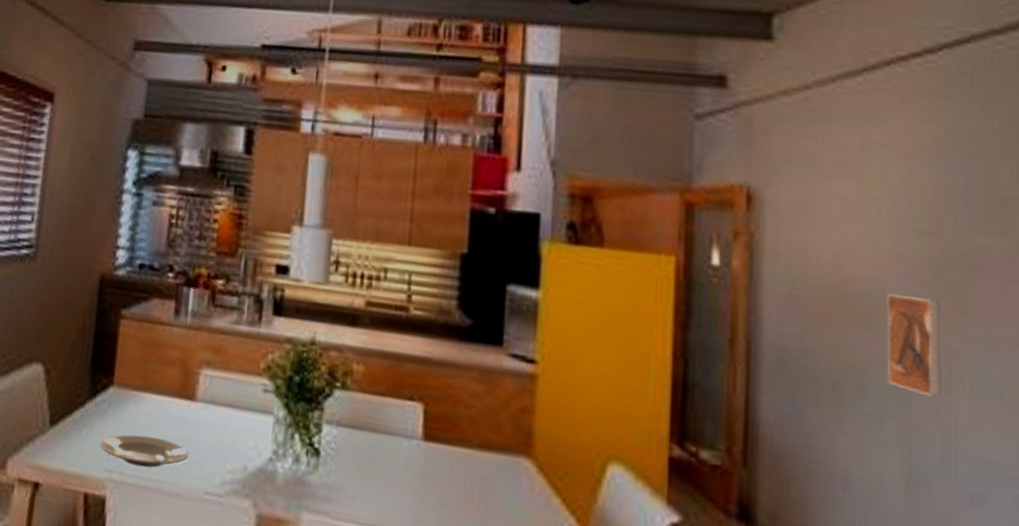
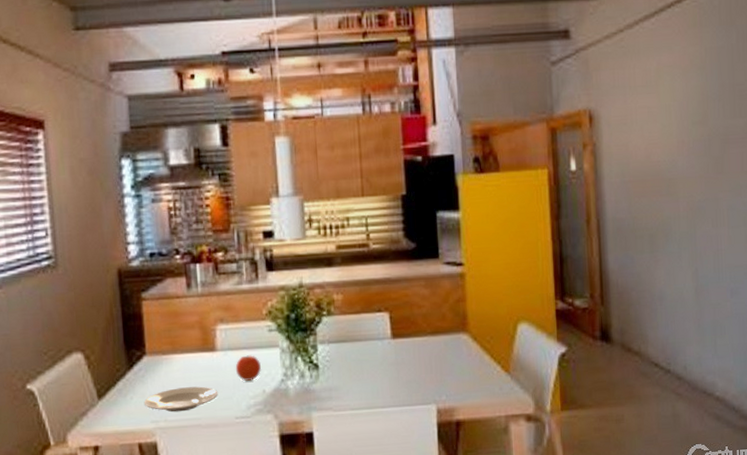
fruit: none [214,415,247,450] -> present [235,355,262,381]
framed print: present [887,294,941,398] -> none [678,167,712,233]

